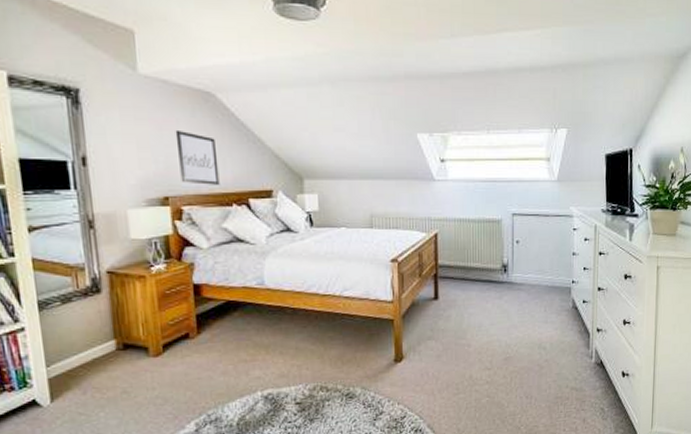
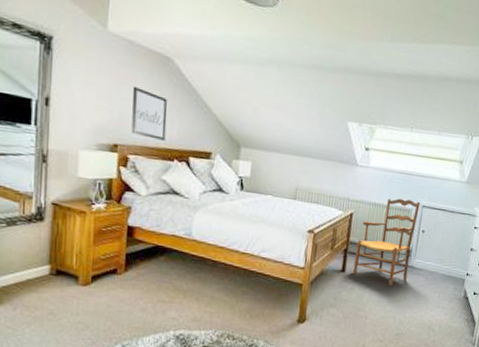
armchair: none [447,209,510,307] -> present [353,198,420,286]

